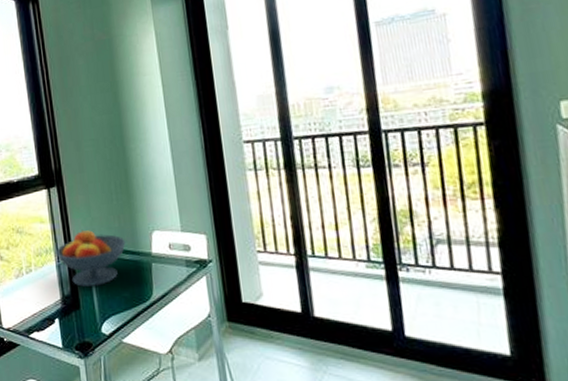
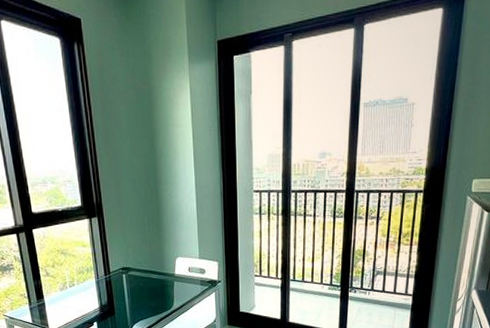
fruit bowl: present [56,229,126,287] -> none [95,253,154,298]

